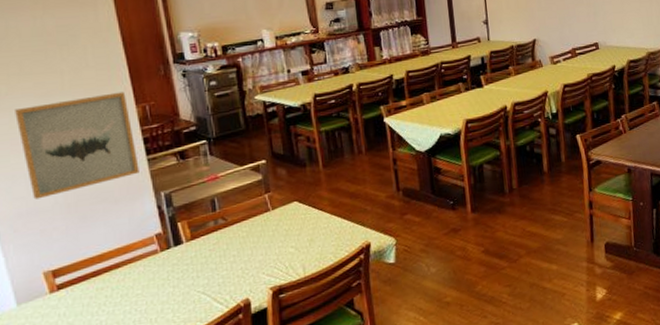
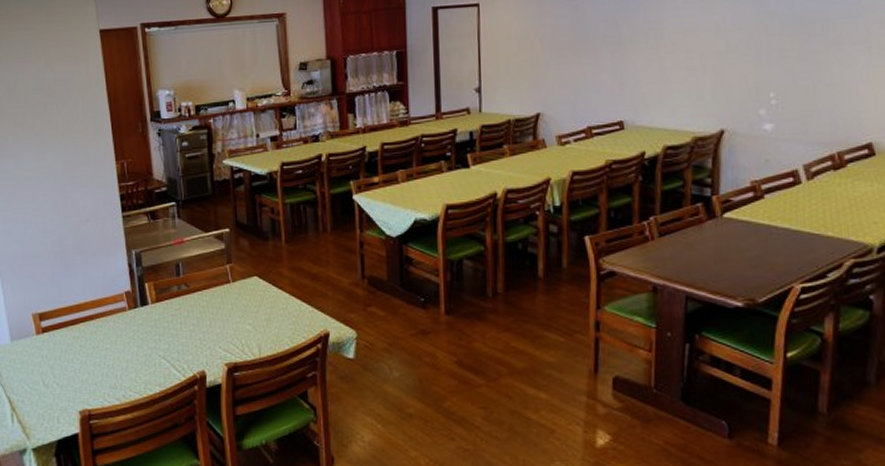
wall art: present [15,92,139,200] -> none [18,147,115,244]

